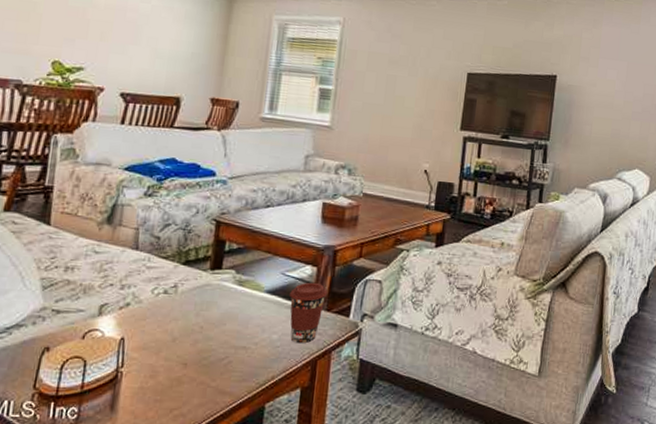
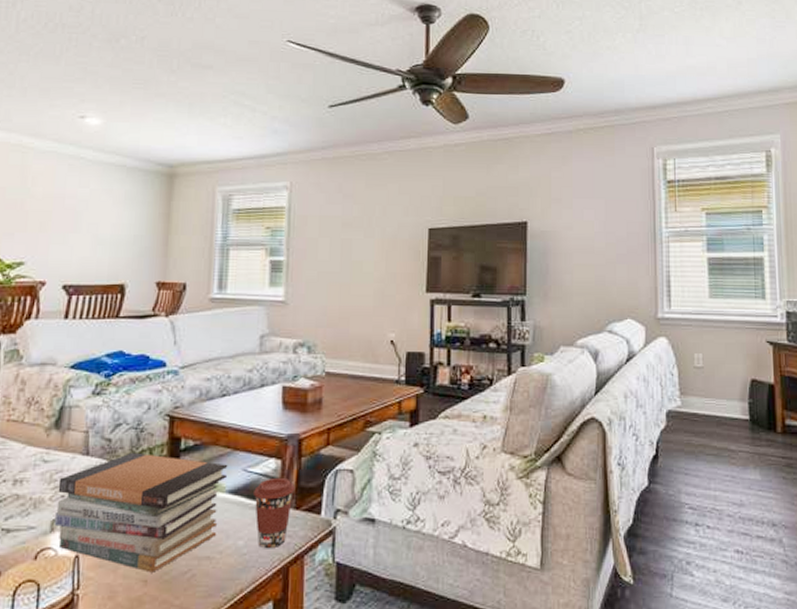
book stack: none [102,250,268,357] -> present [54,452,228,573]

